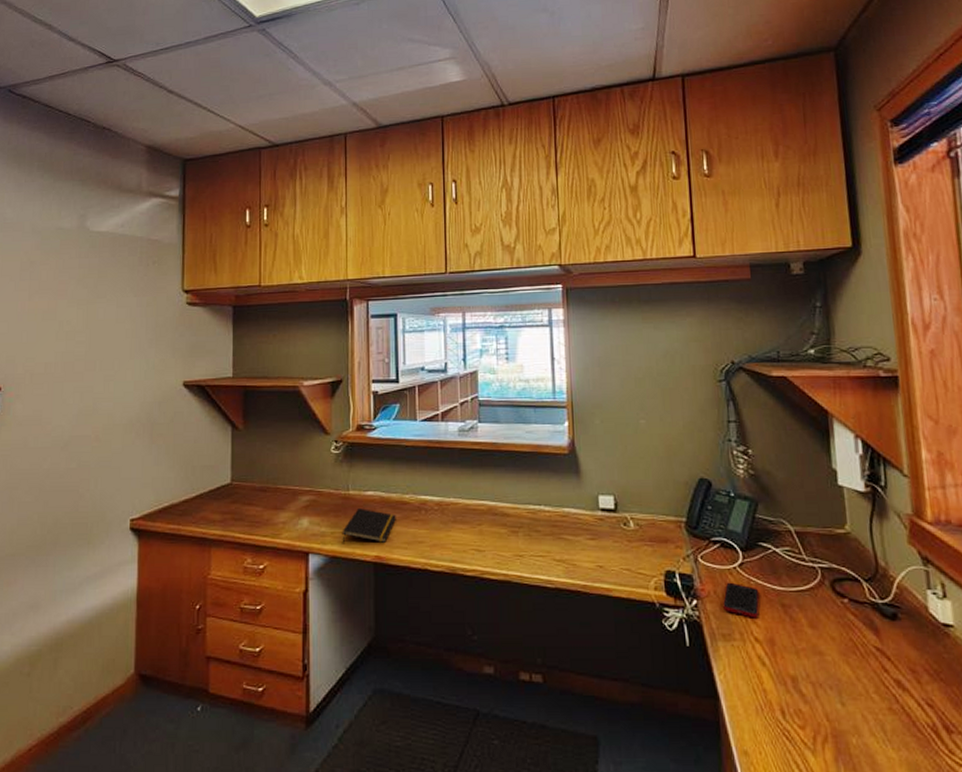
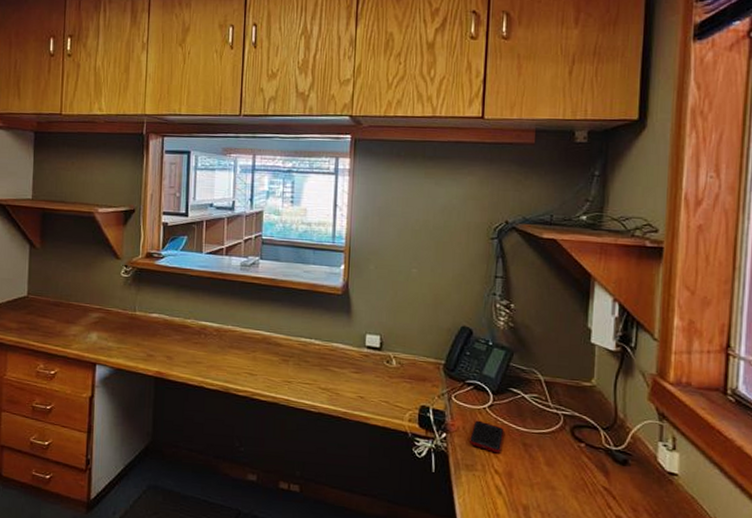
notepad: present [342,508,396,544] -> none [126,328,178,360]

